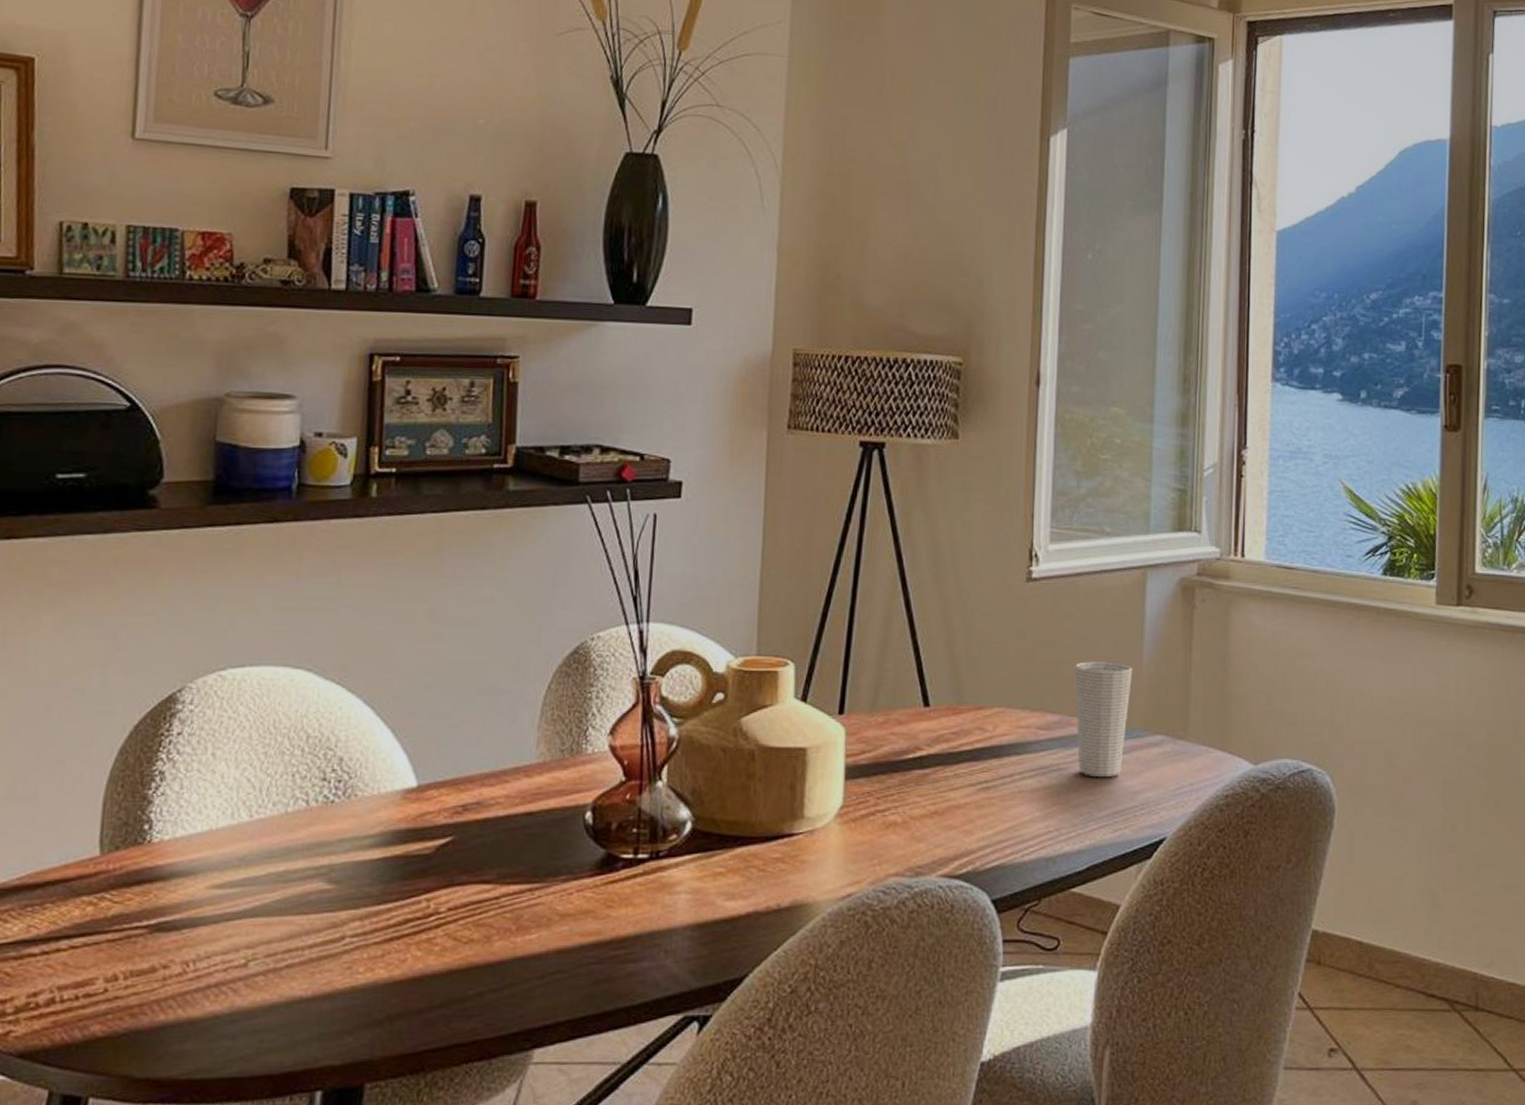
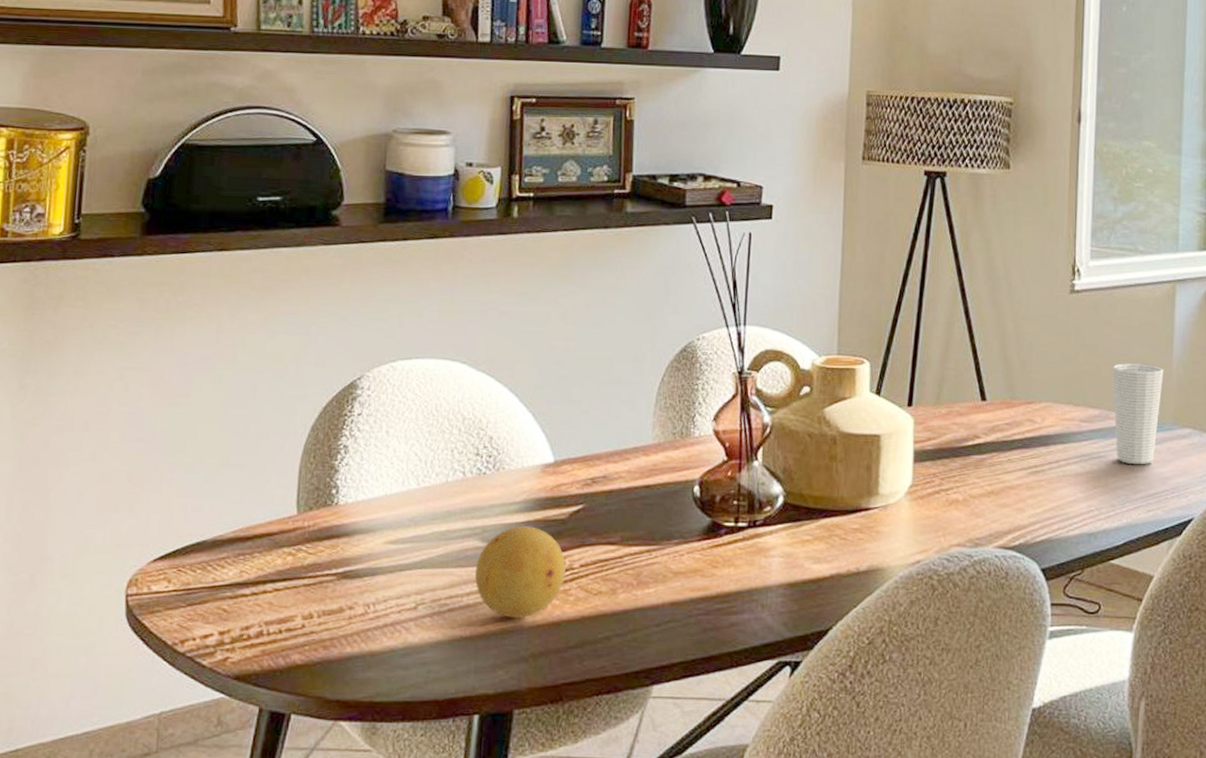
fruit: none [319,864,431,974] -> present [474,526,566,618]

